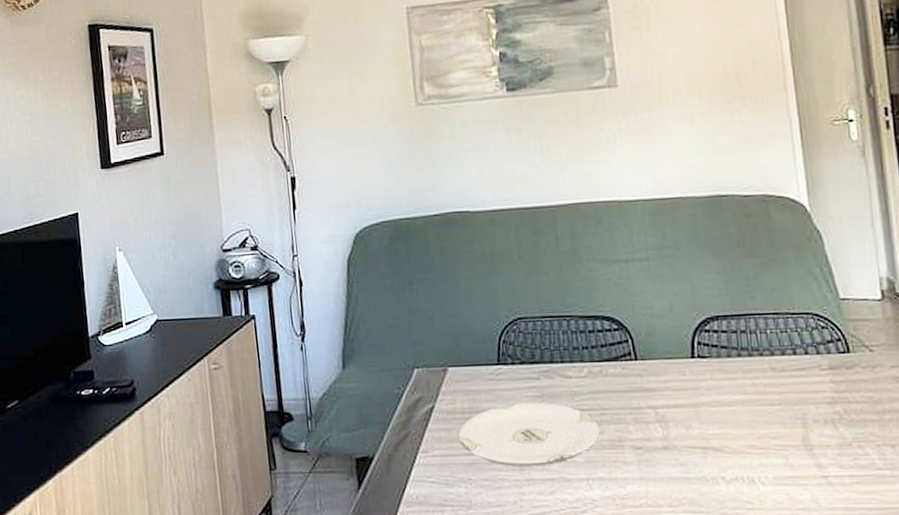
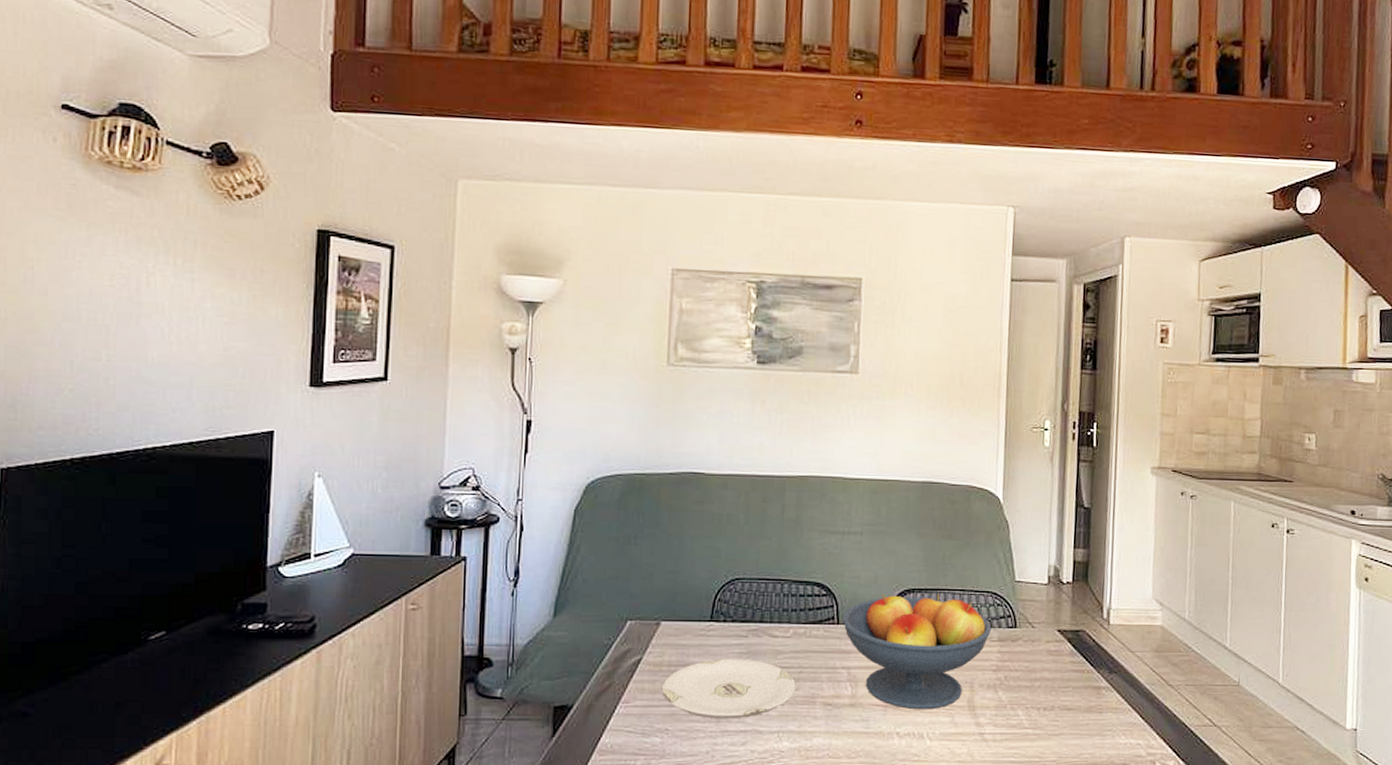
fruit bowl: none [639,320,819,451] -> present [842,594,992,710]

